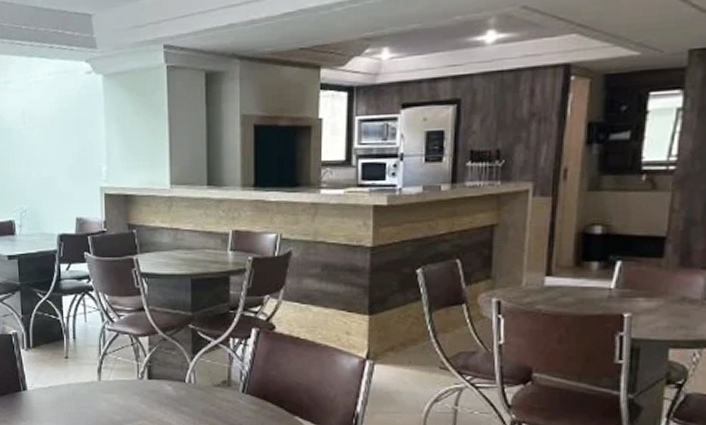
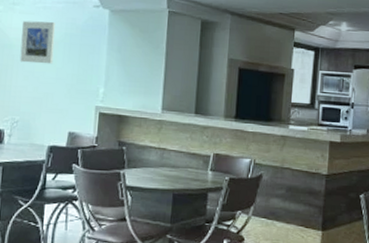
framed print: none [16,96,52,147] -> present [19,20,55,65]

